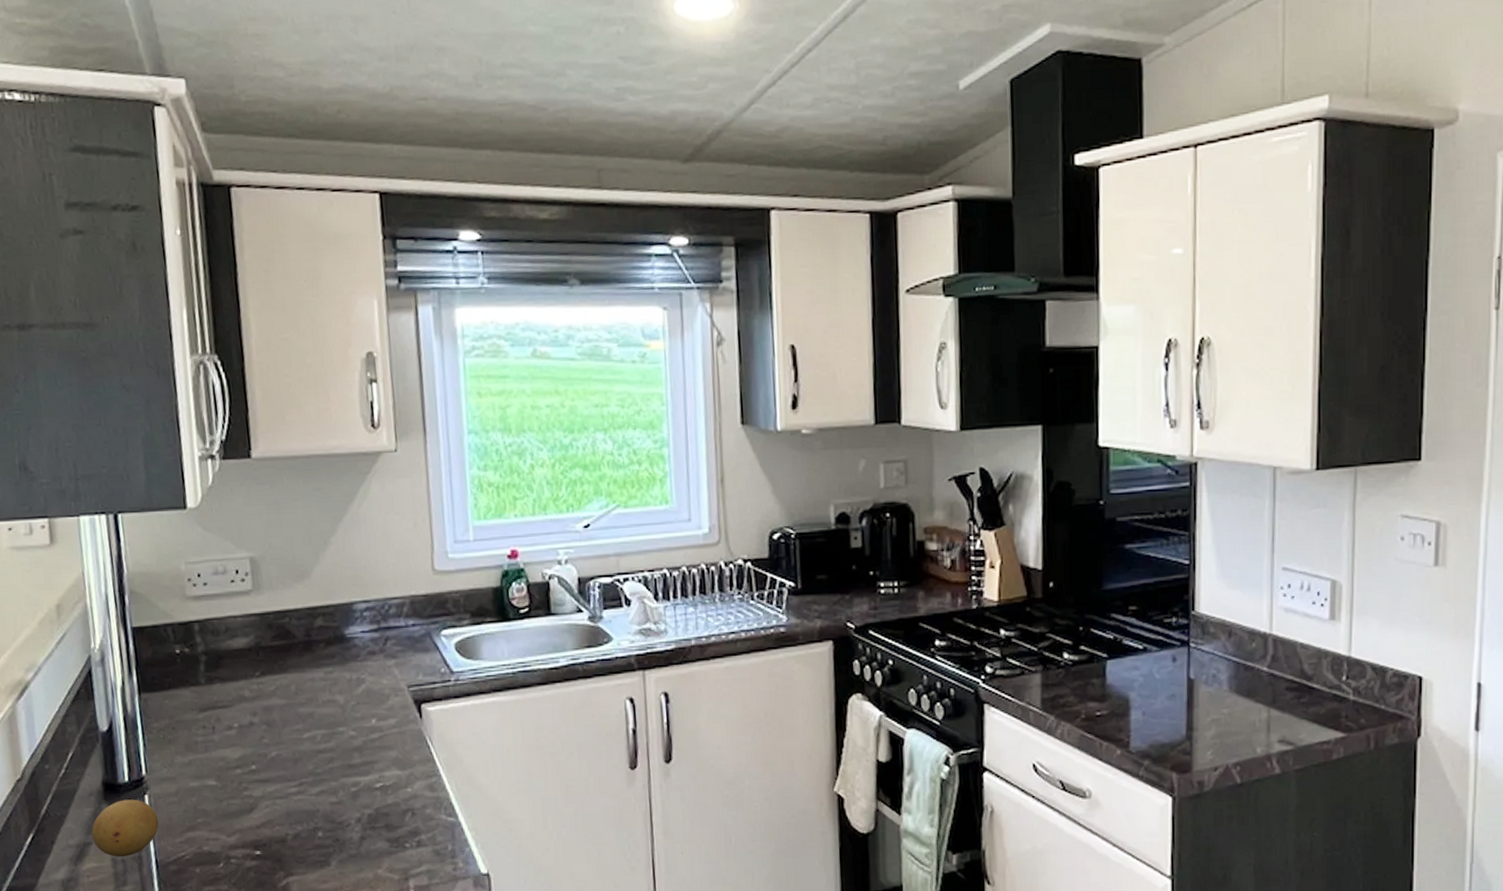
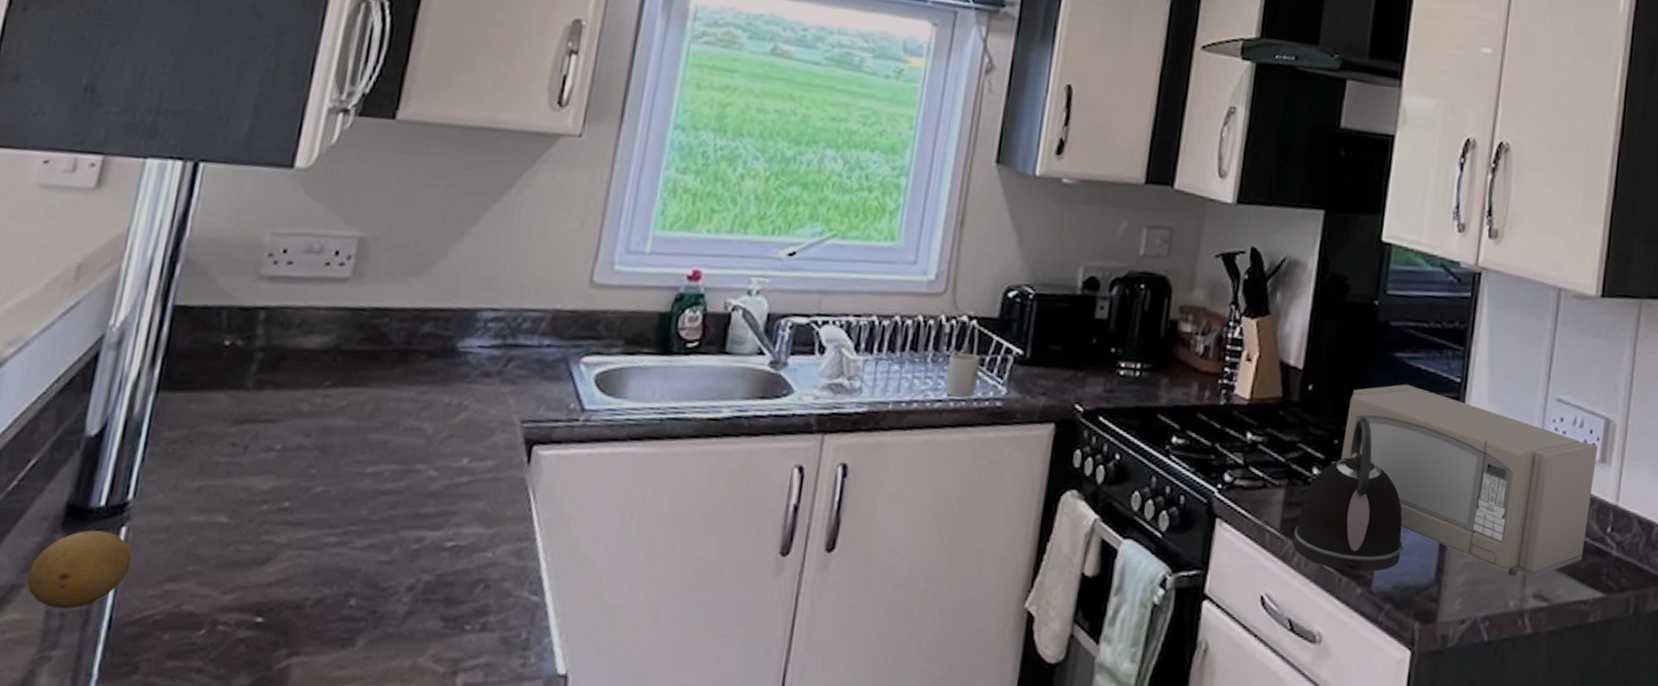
mug: none [733,591,762,628] -> present [945,353,980,398]
kettle: none [1054,605,1153,737] -> present [1293,417,1403,572]
microwave: none [1087,571,1326,727] -> present [1340,384,1598,578]

